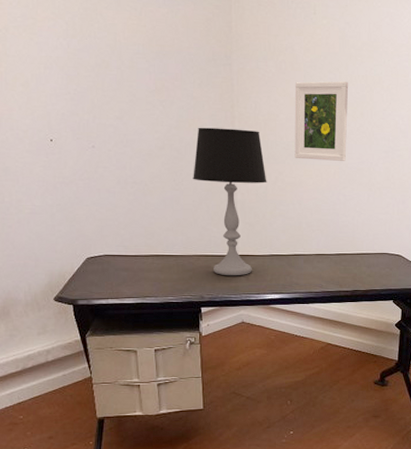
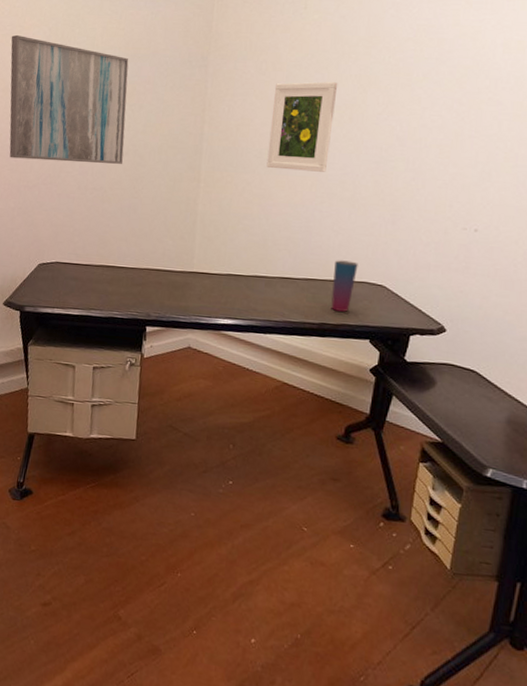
wall art: none [24,27,160,158] -> present [9,34,129,164]
table lamp: present [193,127,267,276] -> none [153,132,233,295]
cup: none [360,236,379,279] -> present [331,260,358,312]

